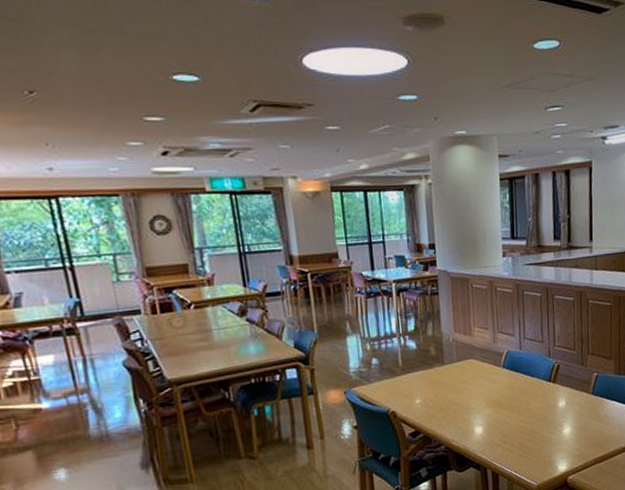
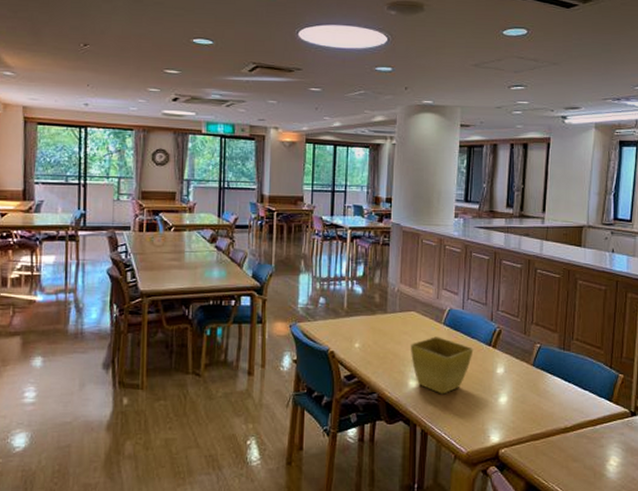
flower pot: none [471,380,535,436] -> present [410,337,474,394]

